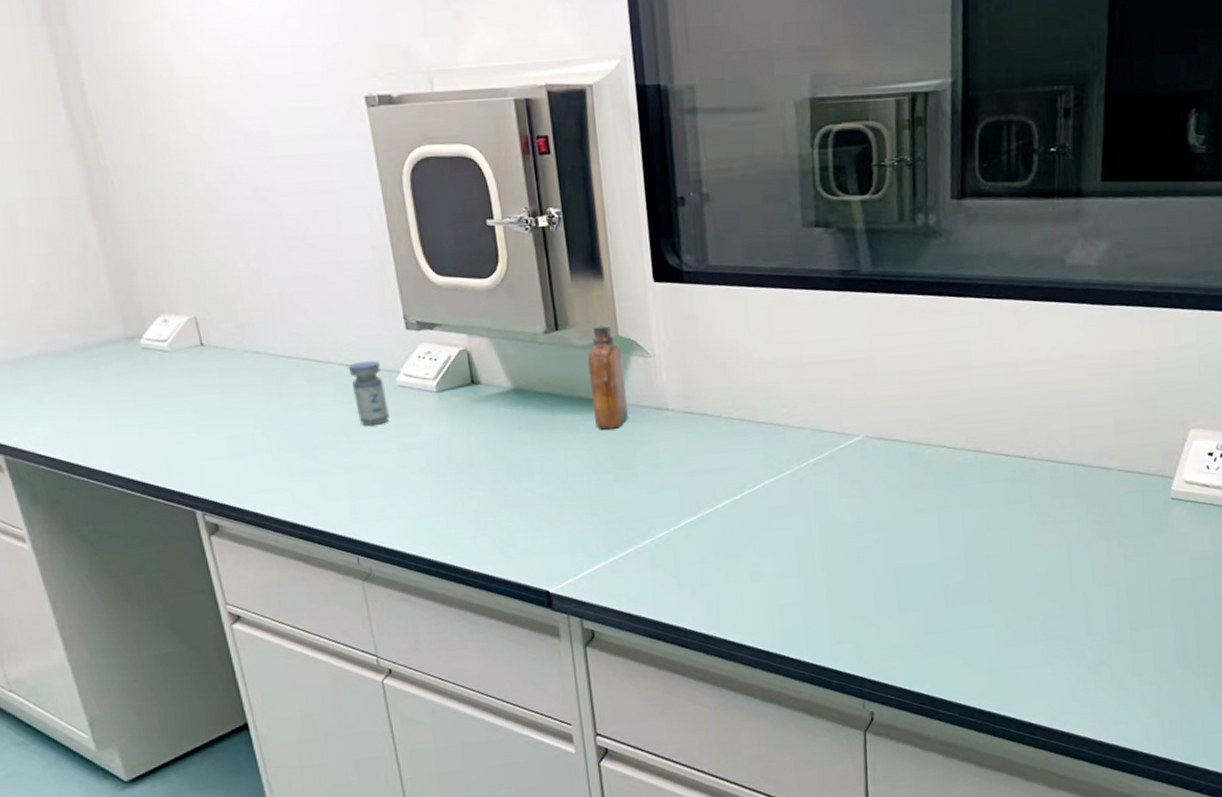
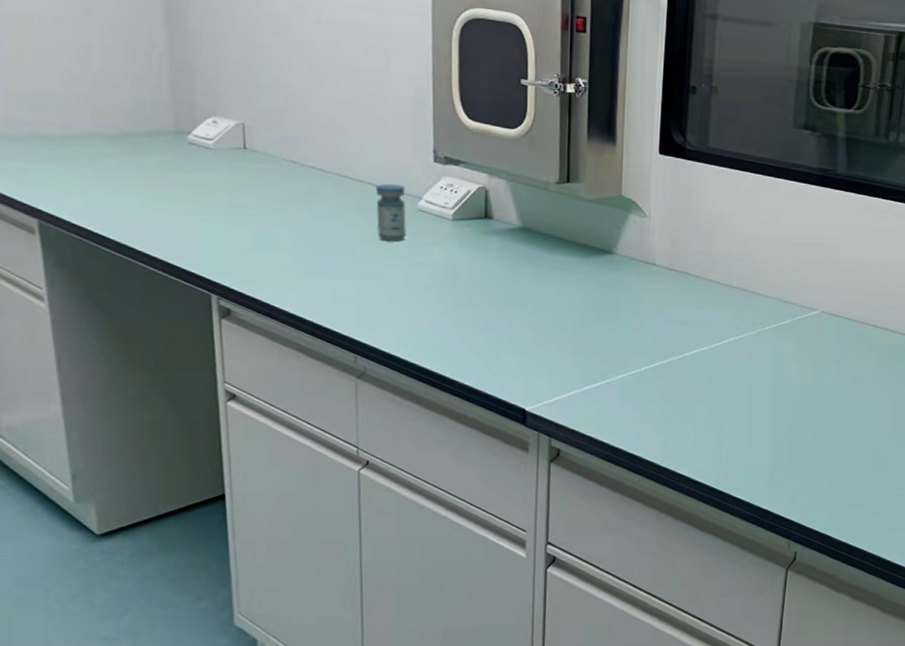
flask: present [587,324,629,430] -> none [589,183,623,275]

